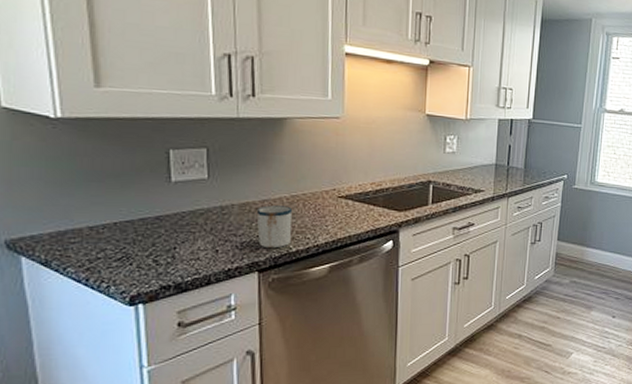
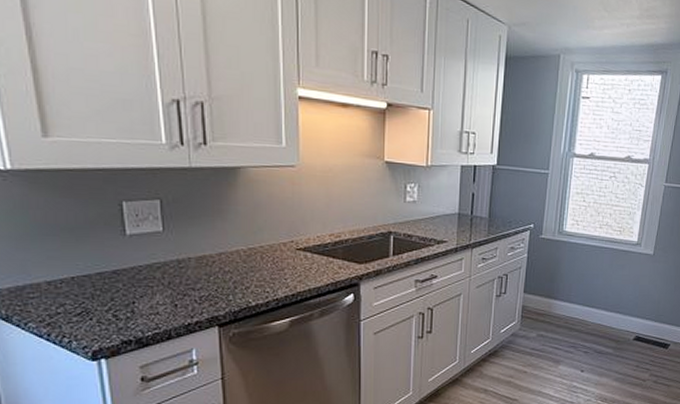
mug: present [256,205,293,249] -> none [213,258,251,303]

